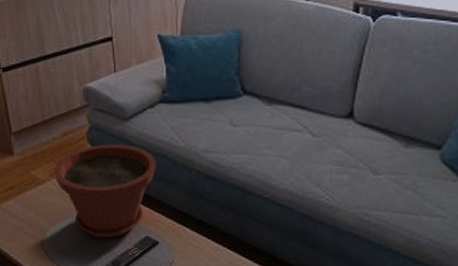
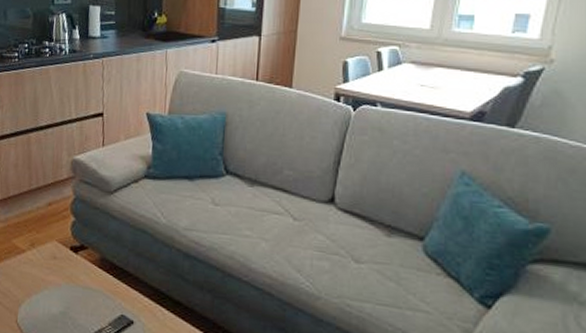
plant pot: present [53,144,156,239] -> none [34,216,137,315]

